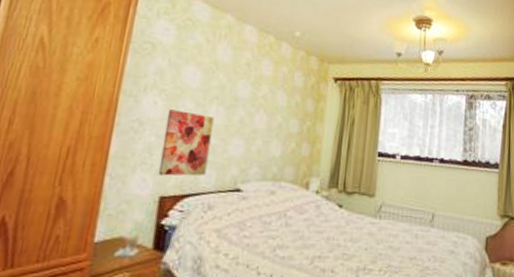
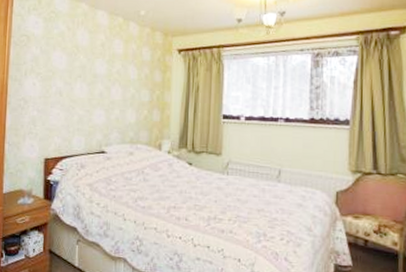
wall art: present [157,109,214,176] -> none [41,89,79,142]

